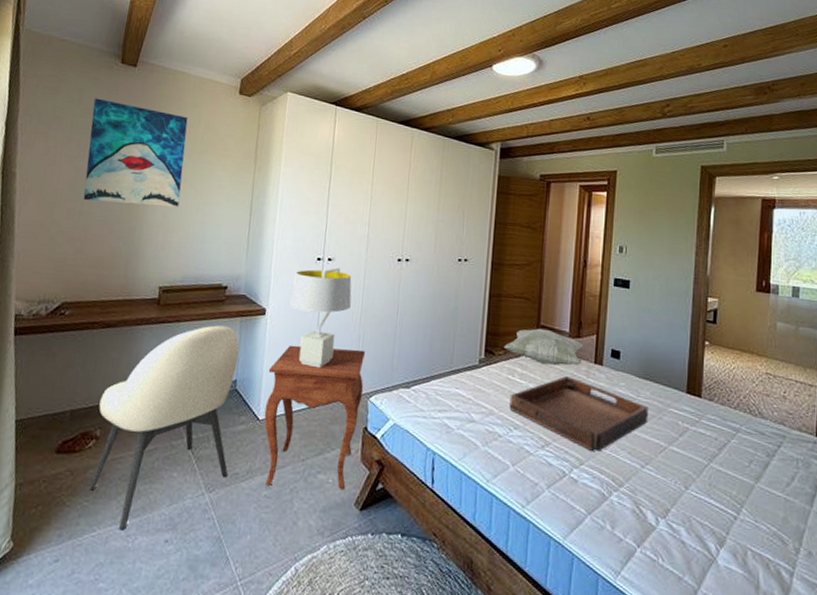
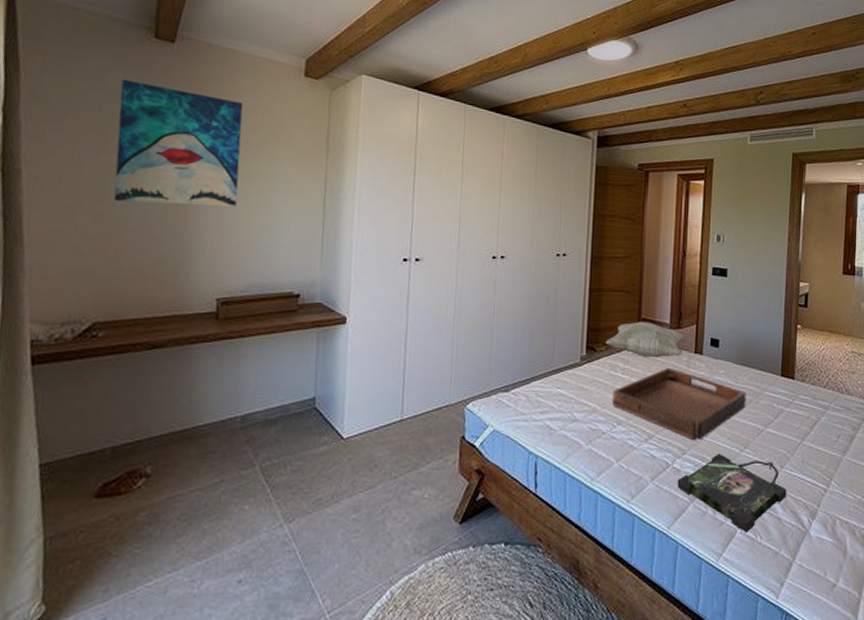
chair: present [88,325,240,530] -> none [139,338,317,576]
side table: present [264,345,365,491] -> none [349,354,460,508]
table lamp: present [290,267,352,368] -> none [374,268,443,378]
photo frame: none [574,467,692,553] -> present [677,454,787,533]

